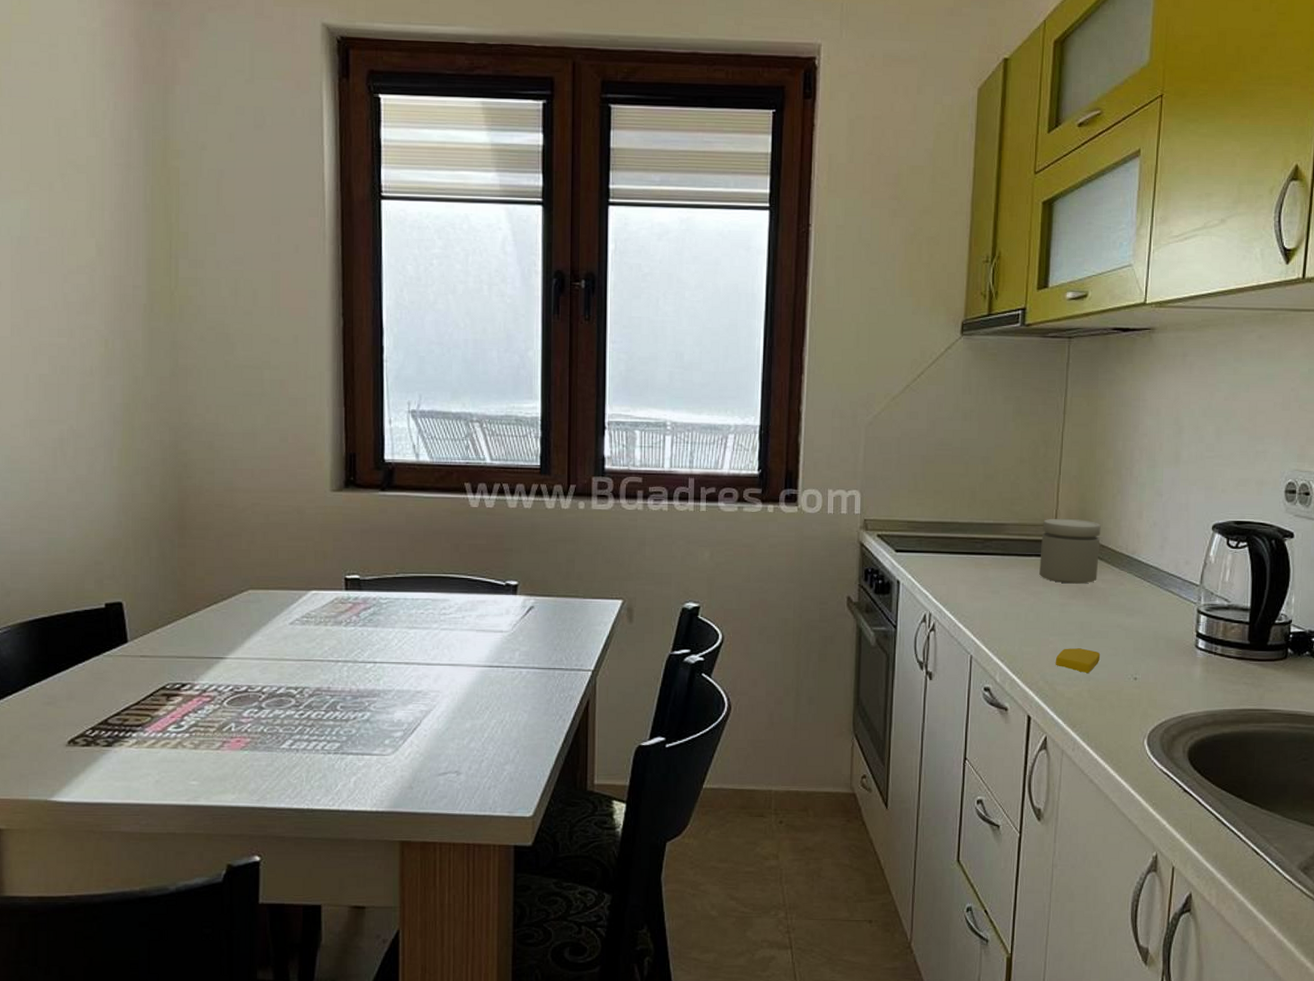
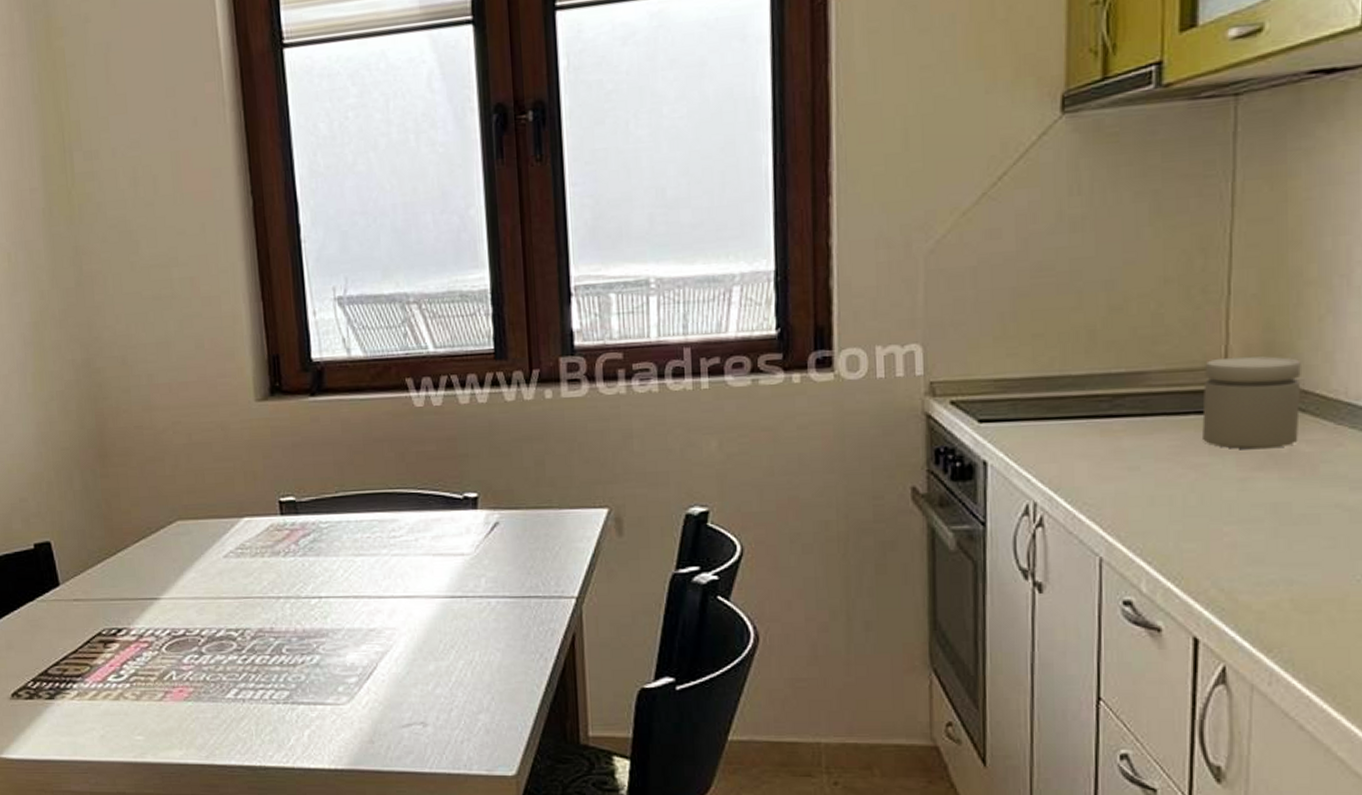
sponge: present [1055,648,1101,674] -> none [1234,540,1309,576]

